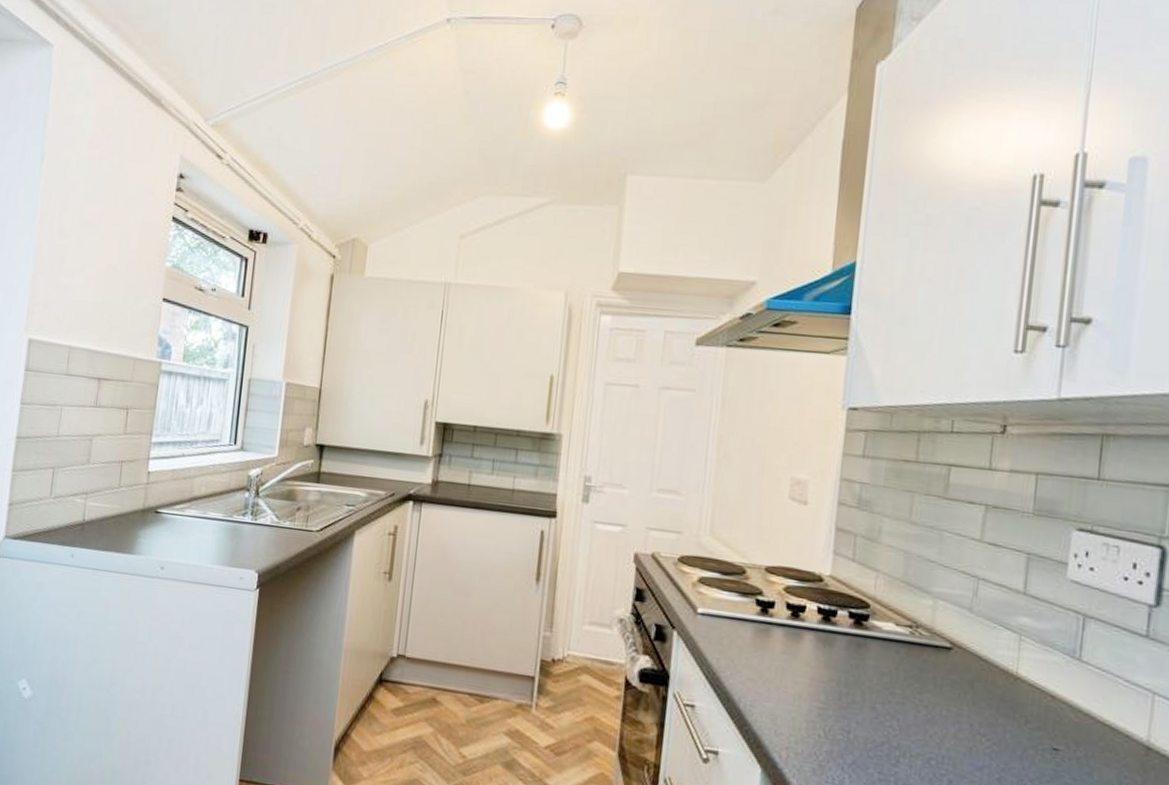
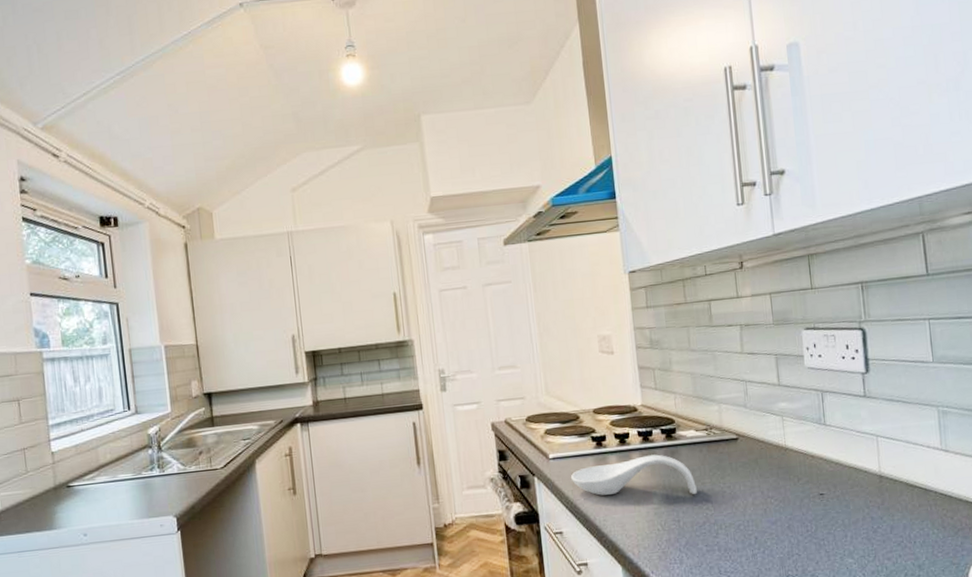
spoon rest: none [718,634,882,705] -> present [570,454,697,496]

